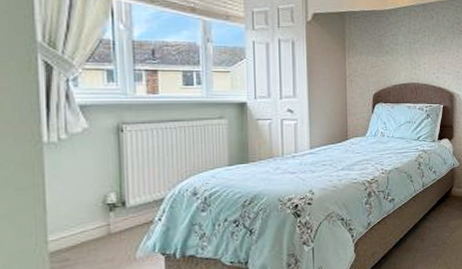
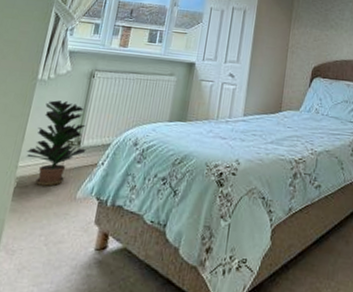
potted plant: none [55,162,135,255] -> present [27,100,86,186]

